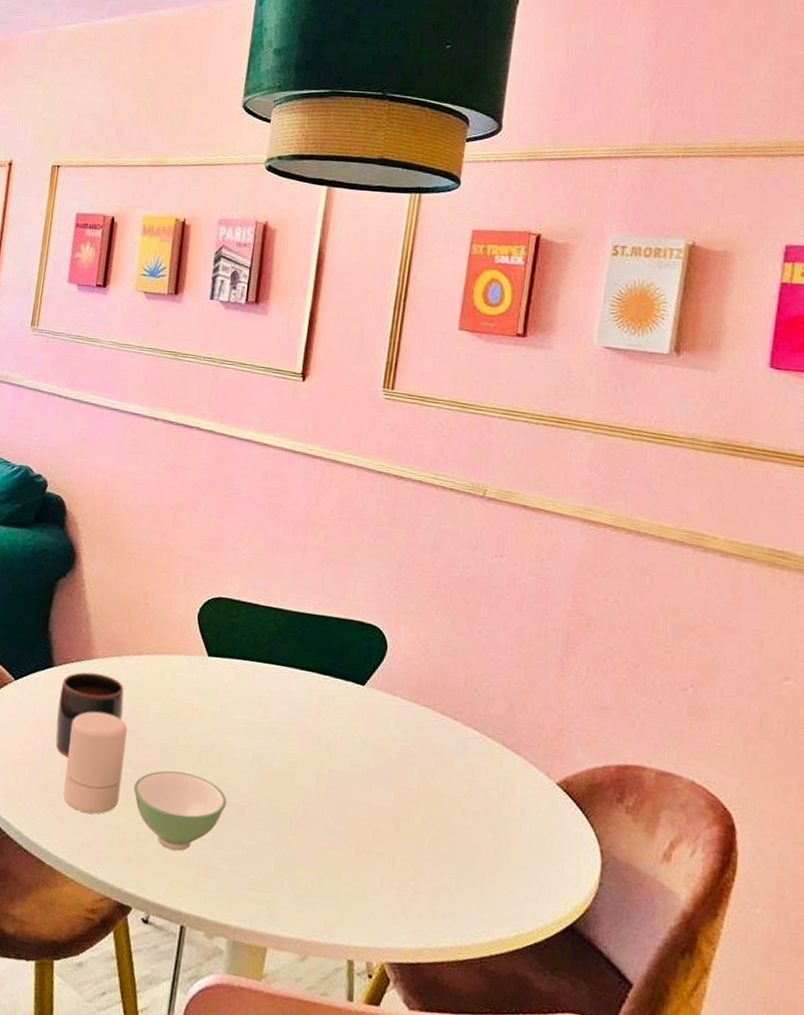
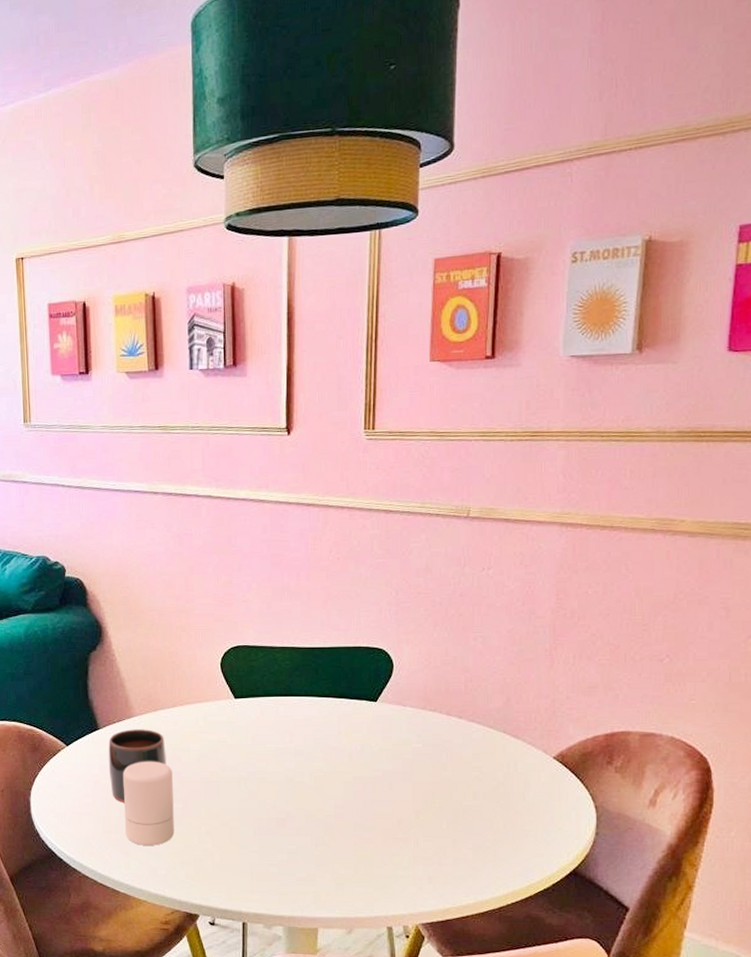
bowl: present [133,770,227,851] -> none [185,800,268,864]

